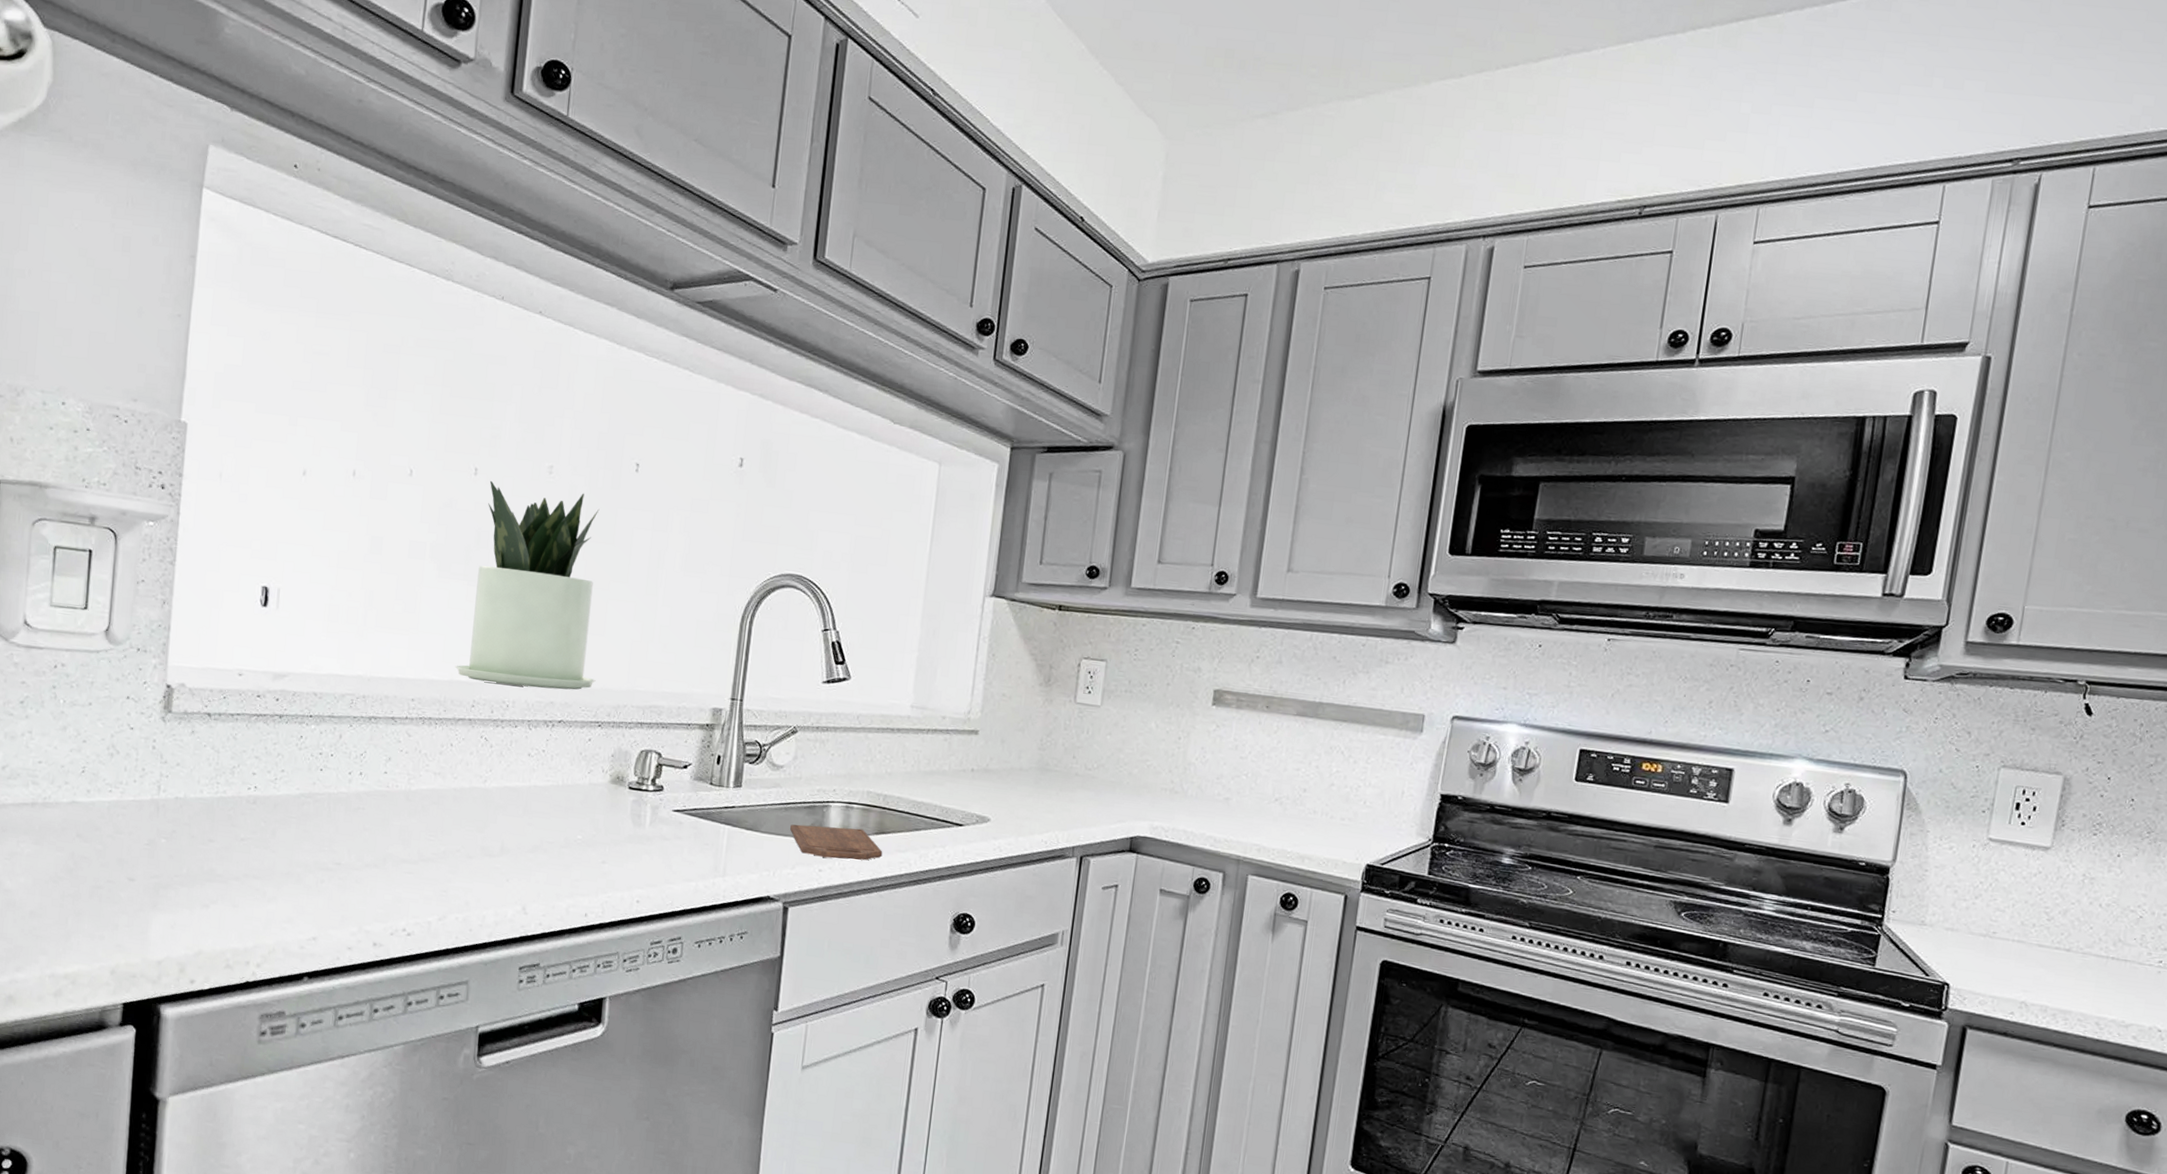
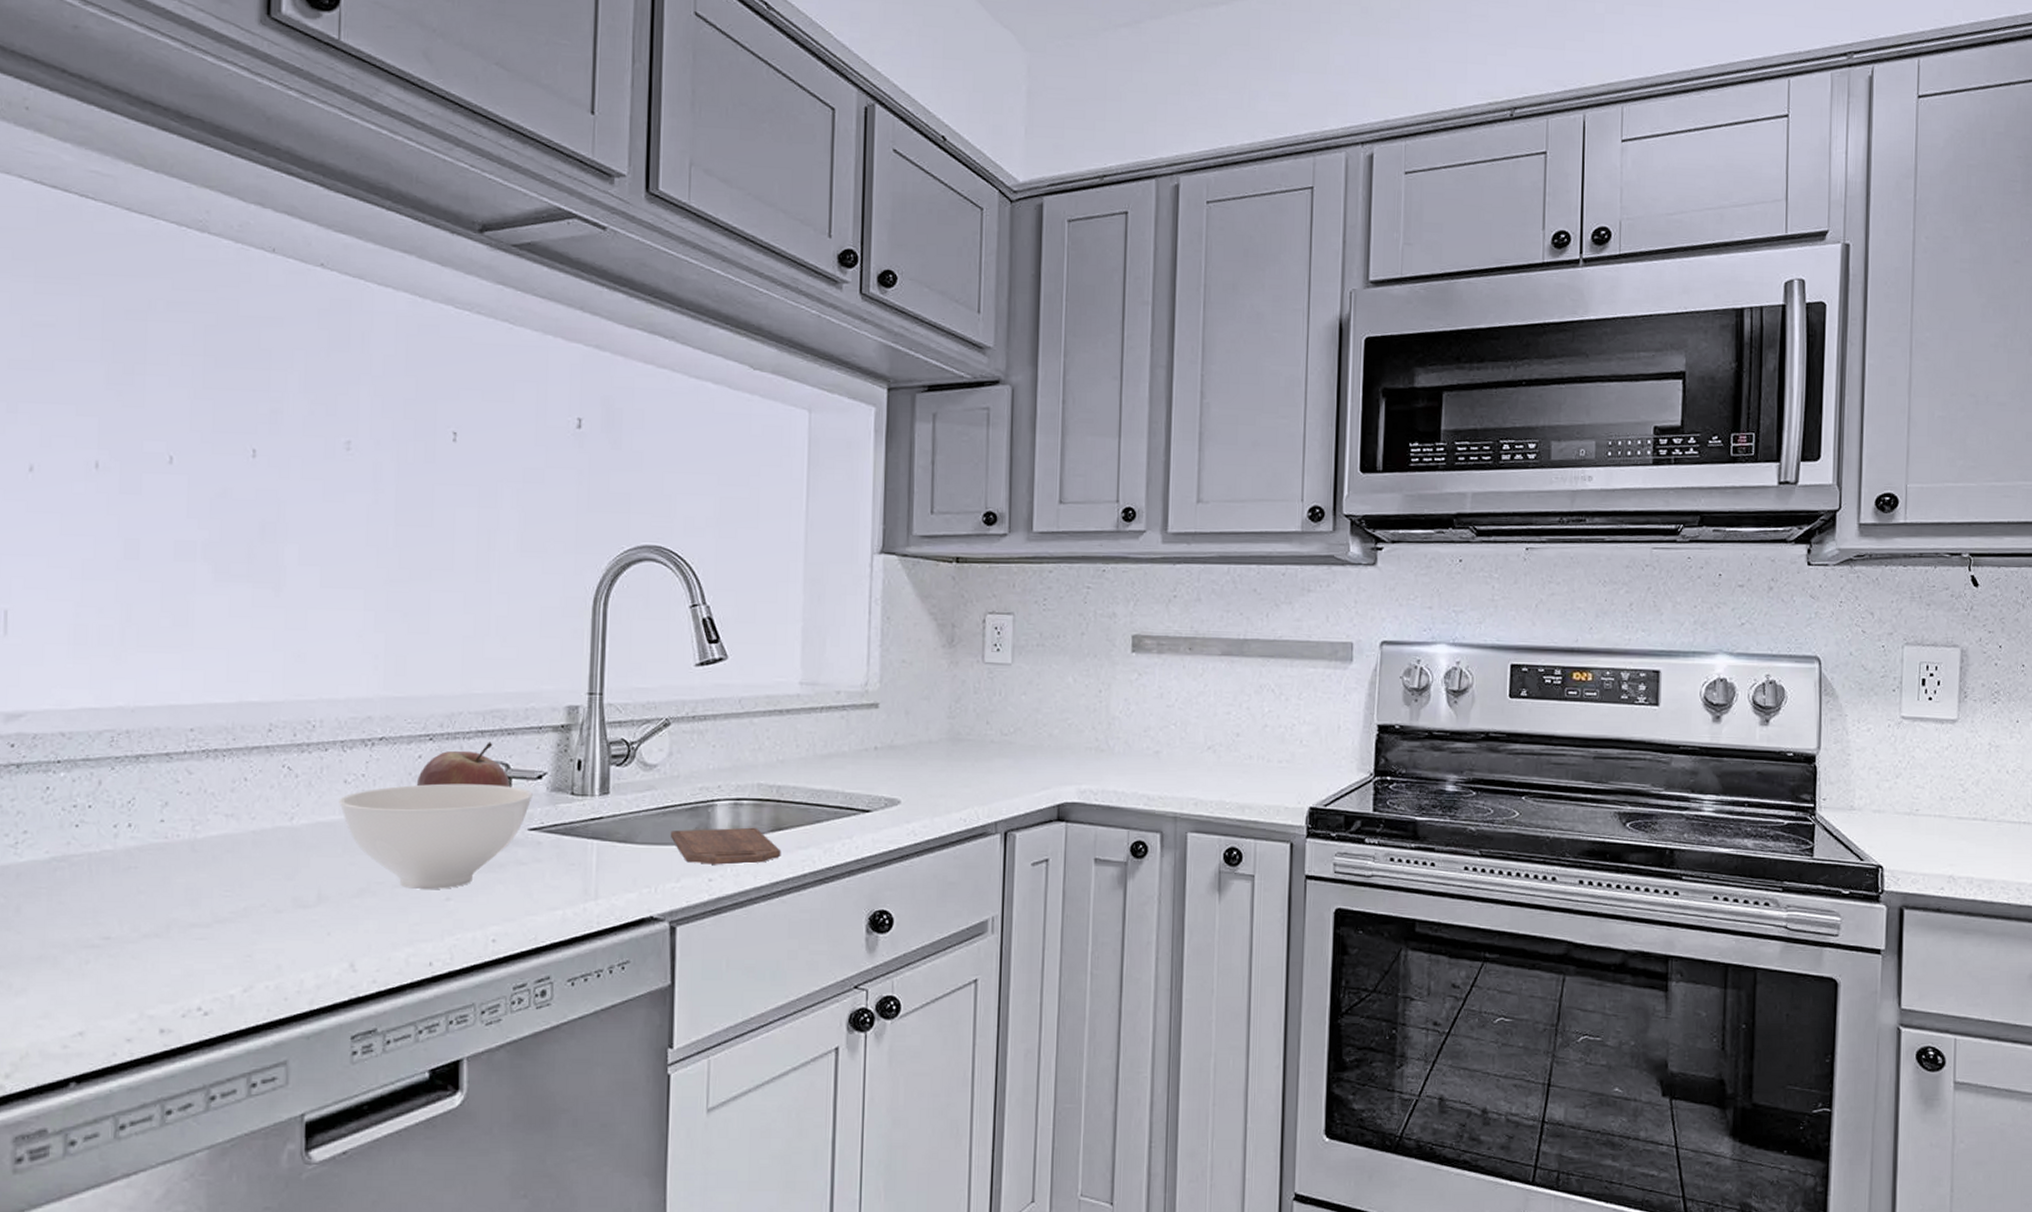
planter: present [455,480,600,690] -> none [243,462,422,702]
bowl: none [523,763,679,853] -> present [339,783,533,890]
fruit: none [585,732,661,773] -> present [416,742,510,788]

